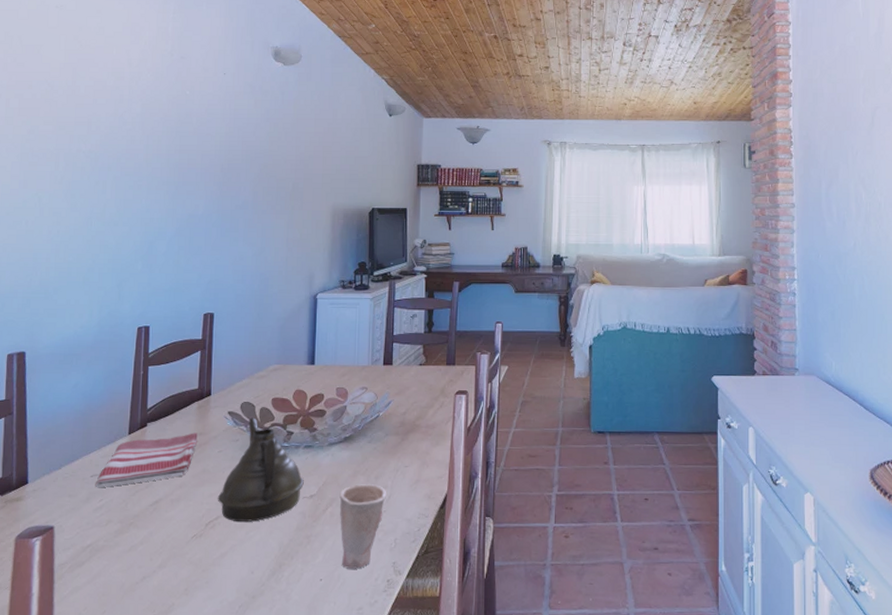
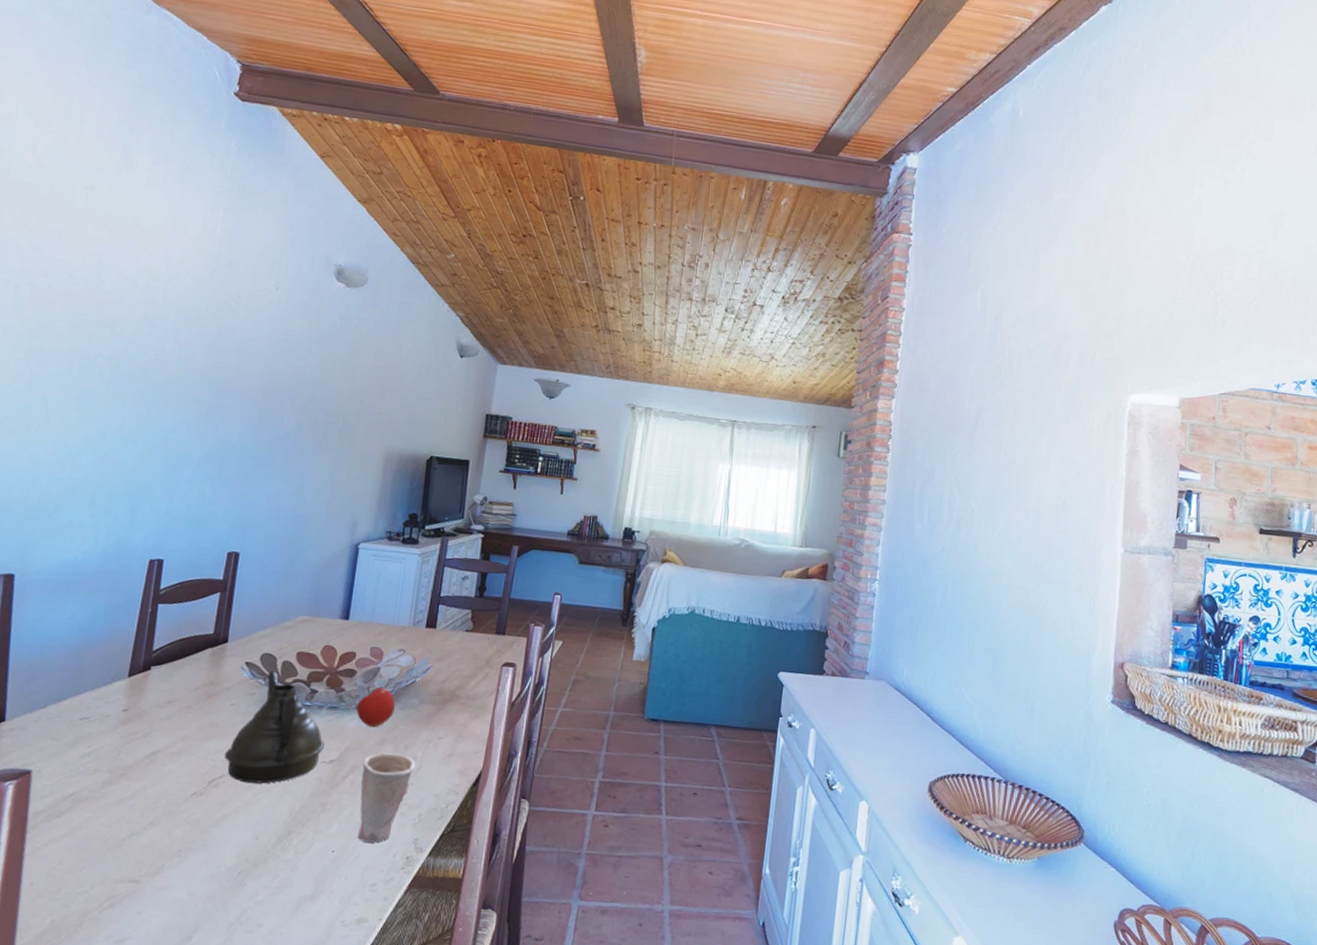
dish towel: present [95,433,198,488] -> none [83,681,208,733]
fruit: none [329,423,363,462] -> present [356,685,396,728]

